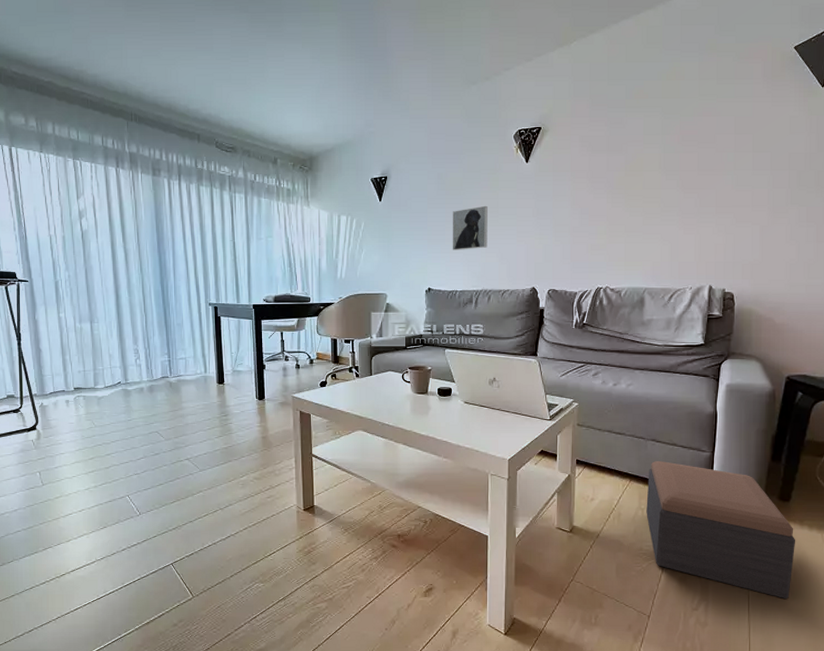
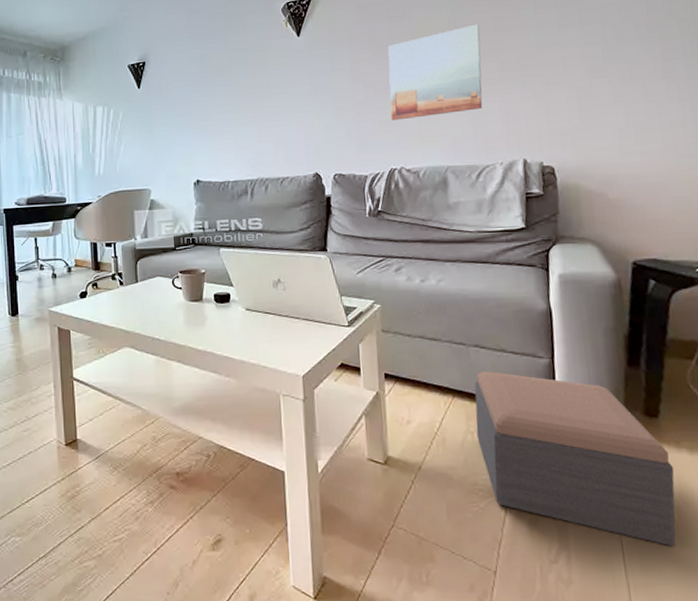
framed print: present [452,205,488,250] -> none [219,85,261,137]
wall art: none [602,162,686,245] -> present [387,24,483,121]

